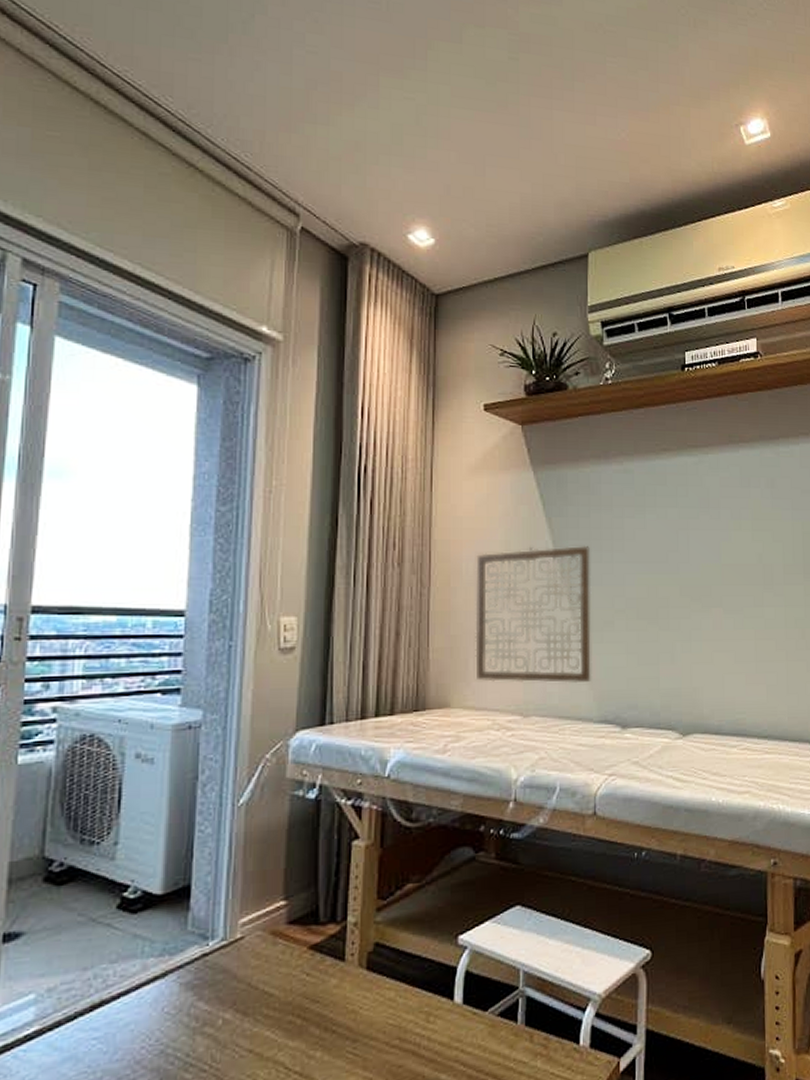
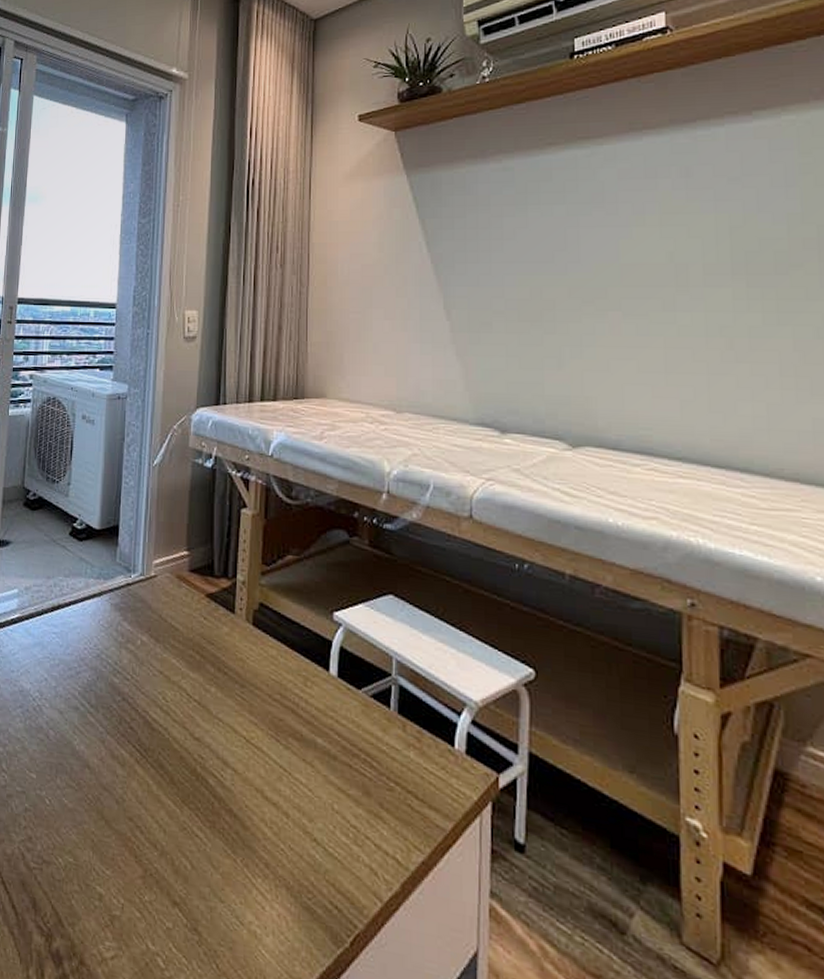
wall art: present [475,546,591,684] -> none [350,247,467,384]

